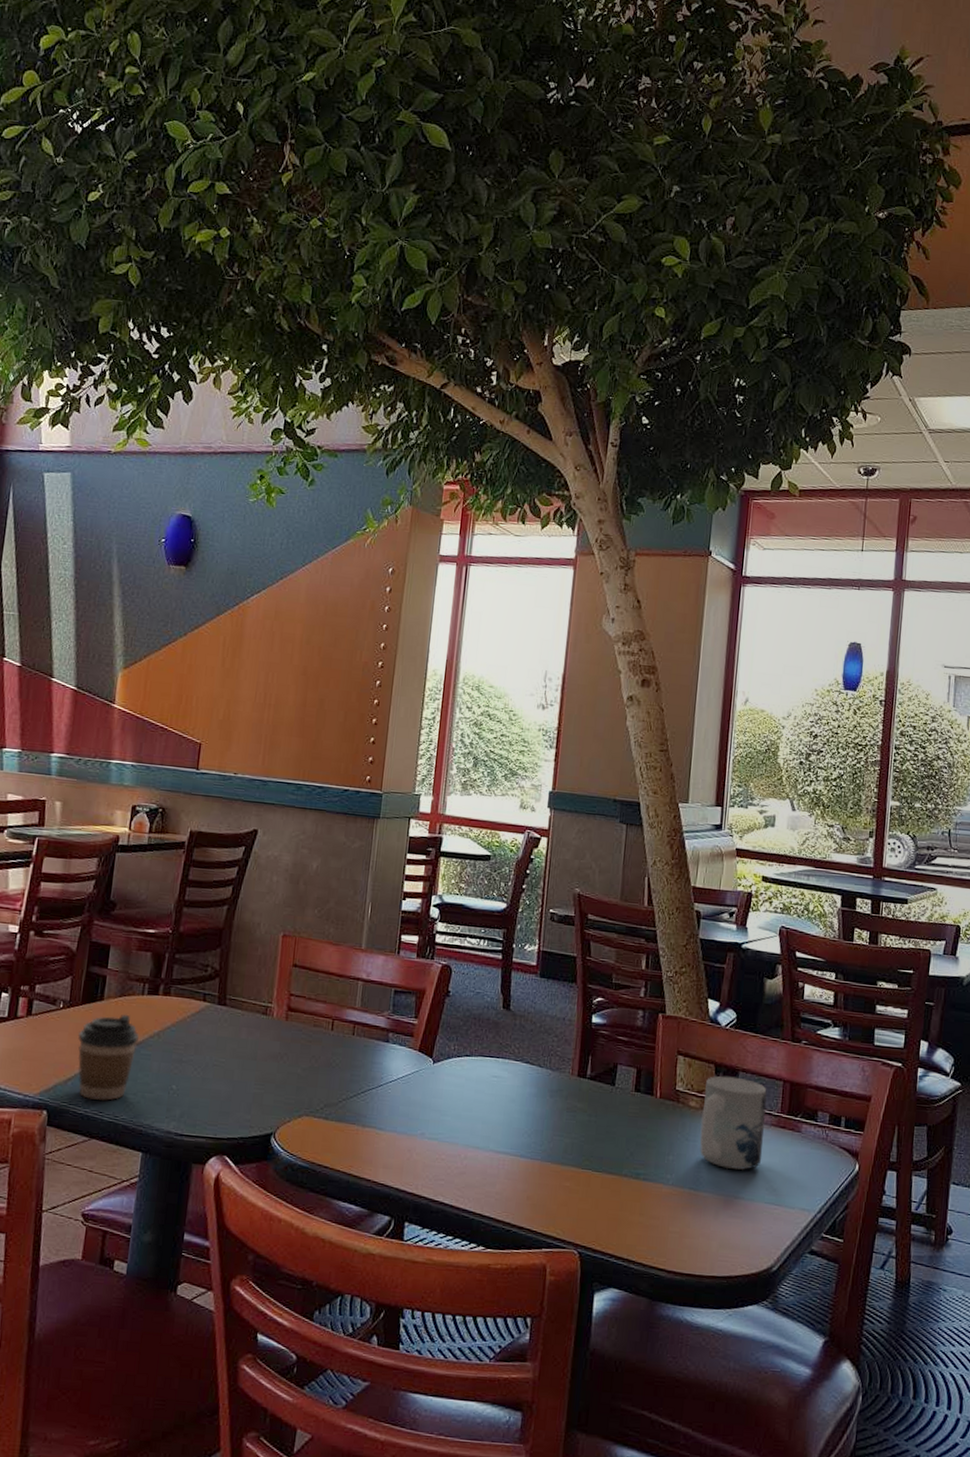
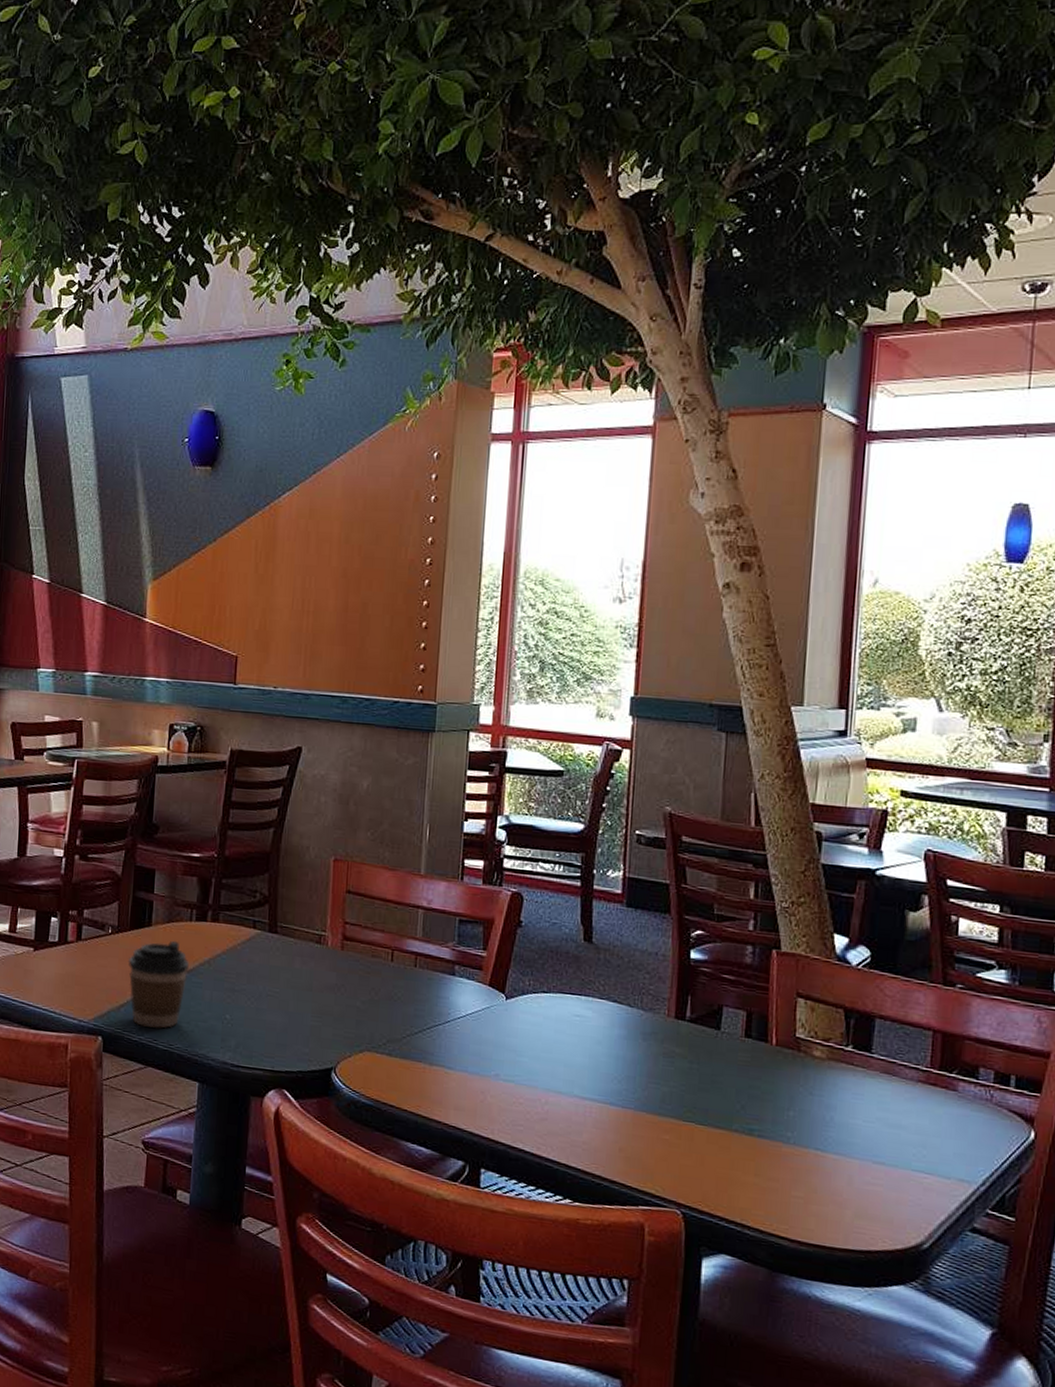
mug: present [699,1075,767,1170] -> none [827,1022,912,1132]

